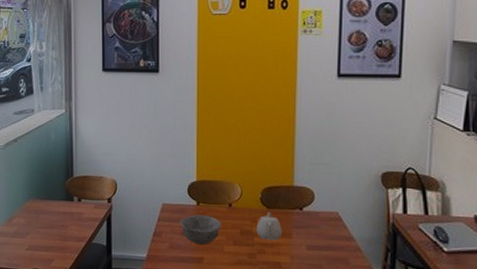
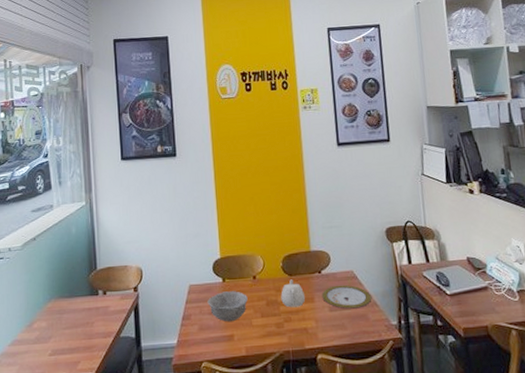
plate: none [300,224,356,252] -> present [321,284,372,309]

